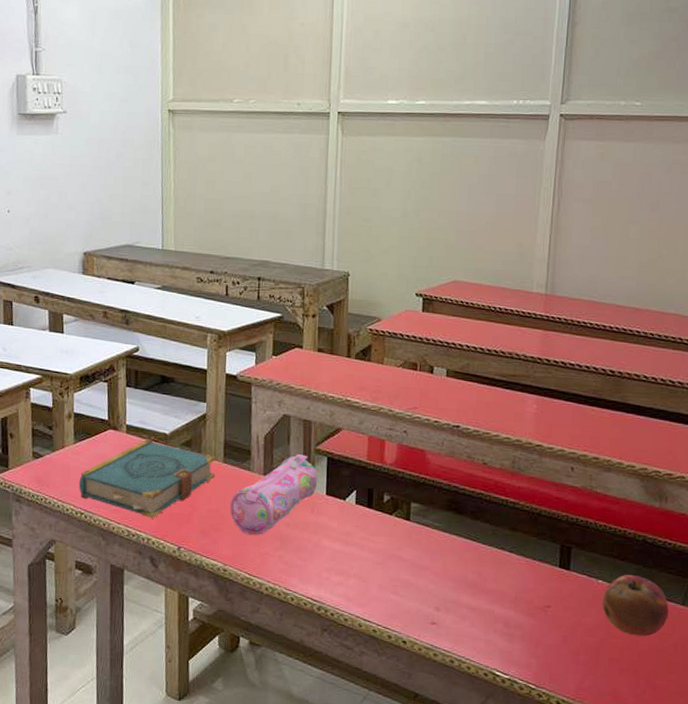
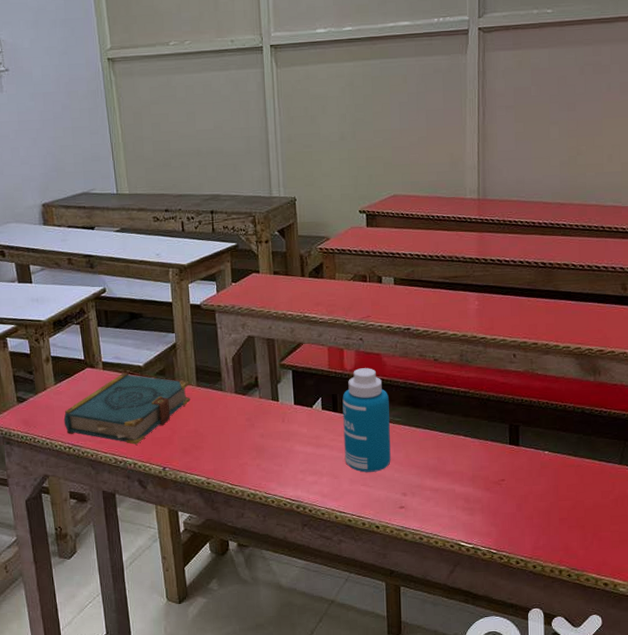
pencil case: present [230,454,318,535] -> none [207,370,286,449]
bottle: none [375,463,430,580] -> present [342,368,391,472]
fruit: present [602,574,669,637] -> none [549,443,608,496]

